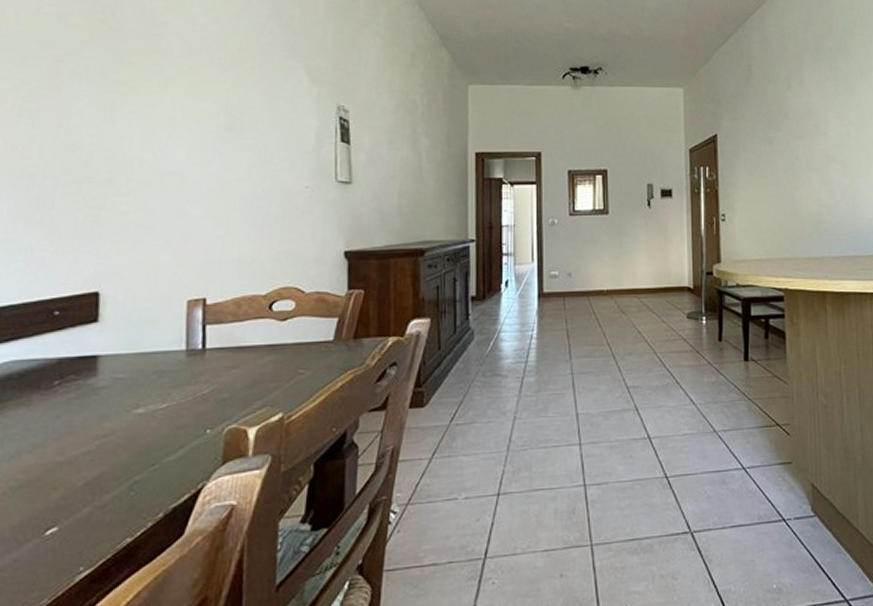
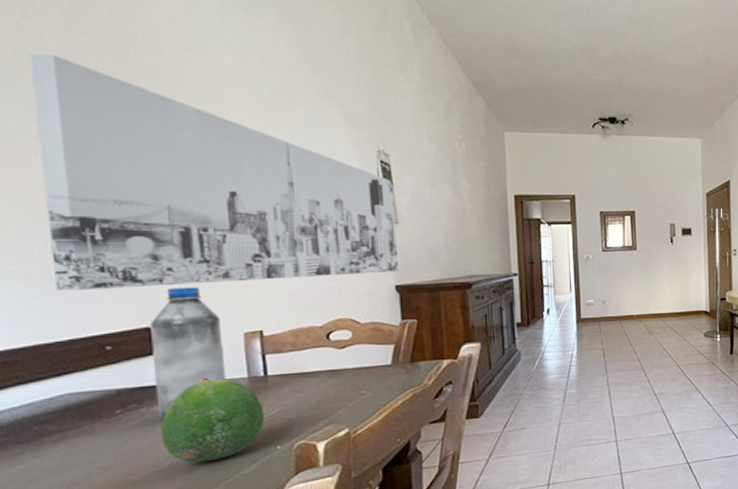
wall art: none [17,19,351,252] -> present [29,52,399,291]
fruit: none [93,348,198,445] -> present [160,377,265,463]
water bottle: none [94,250,166,394] -> present [150,287,226,420]

